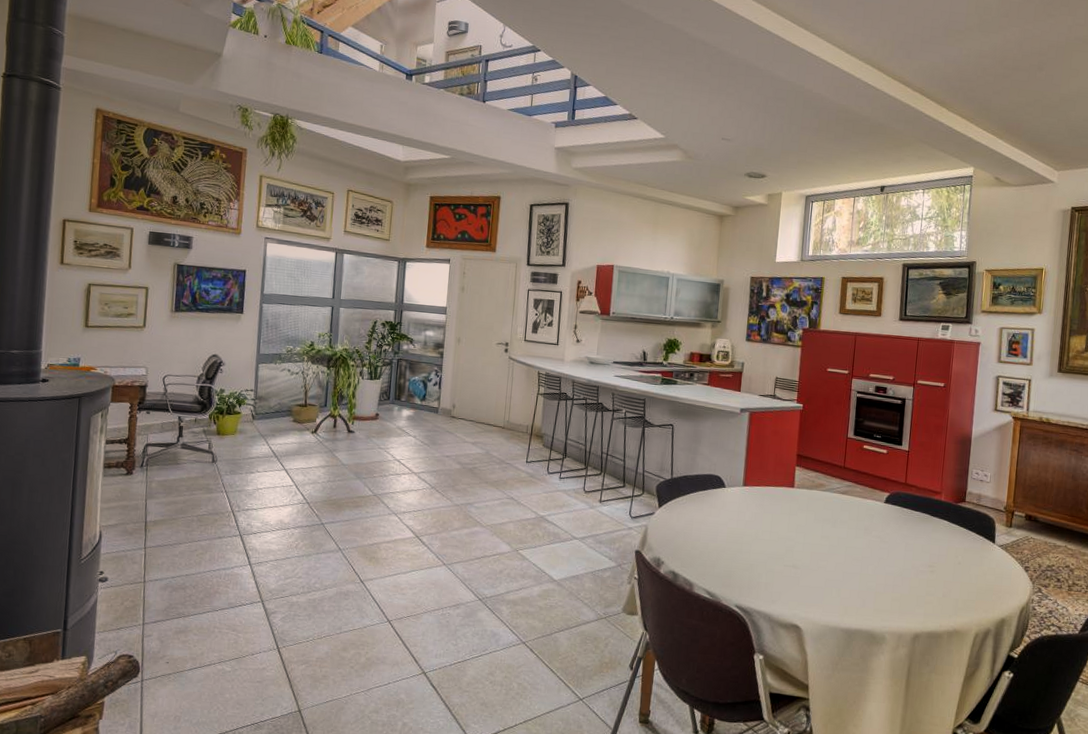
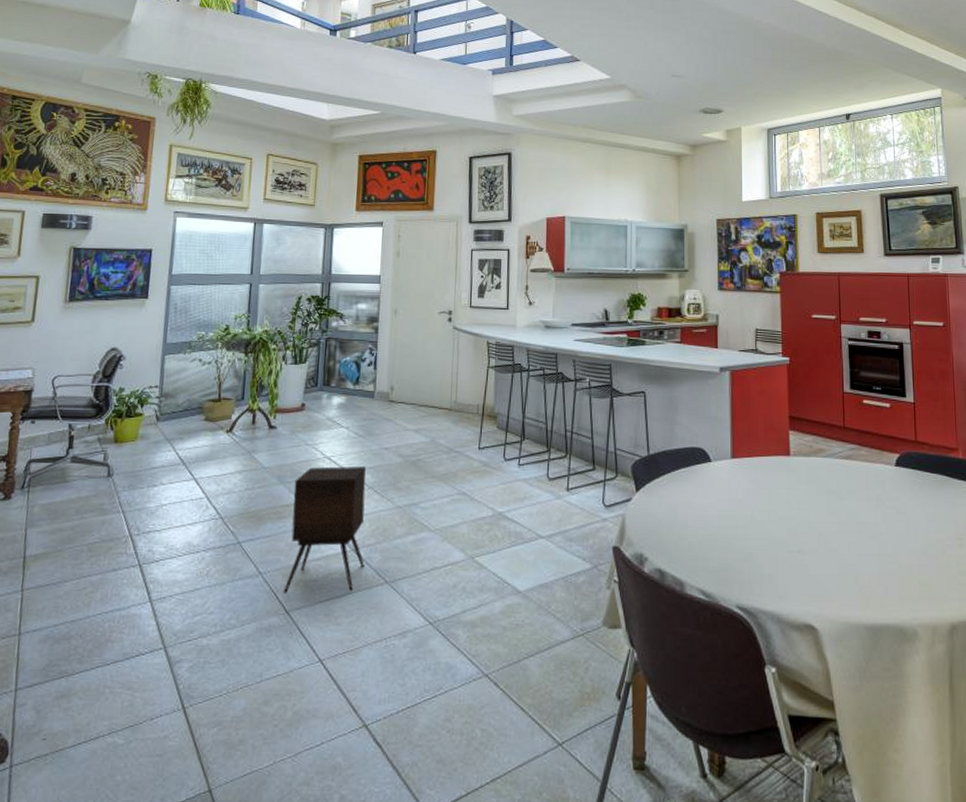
side table: none [359,467,430,570] -> present [283,466,366,595]

